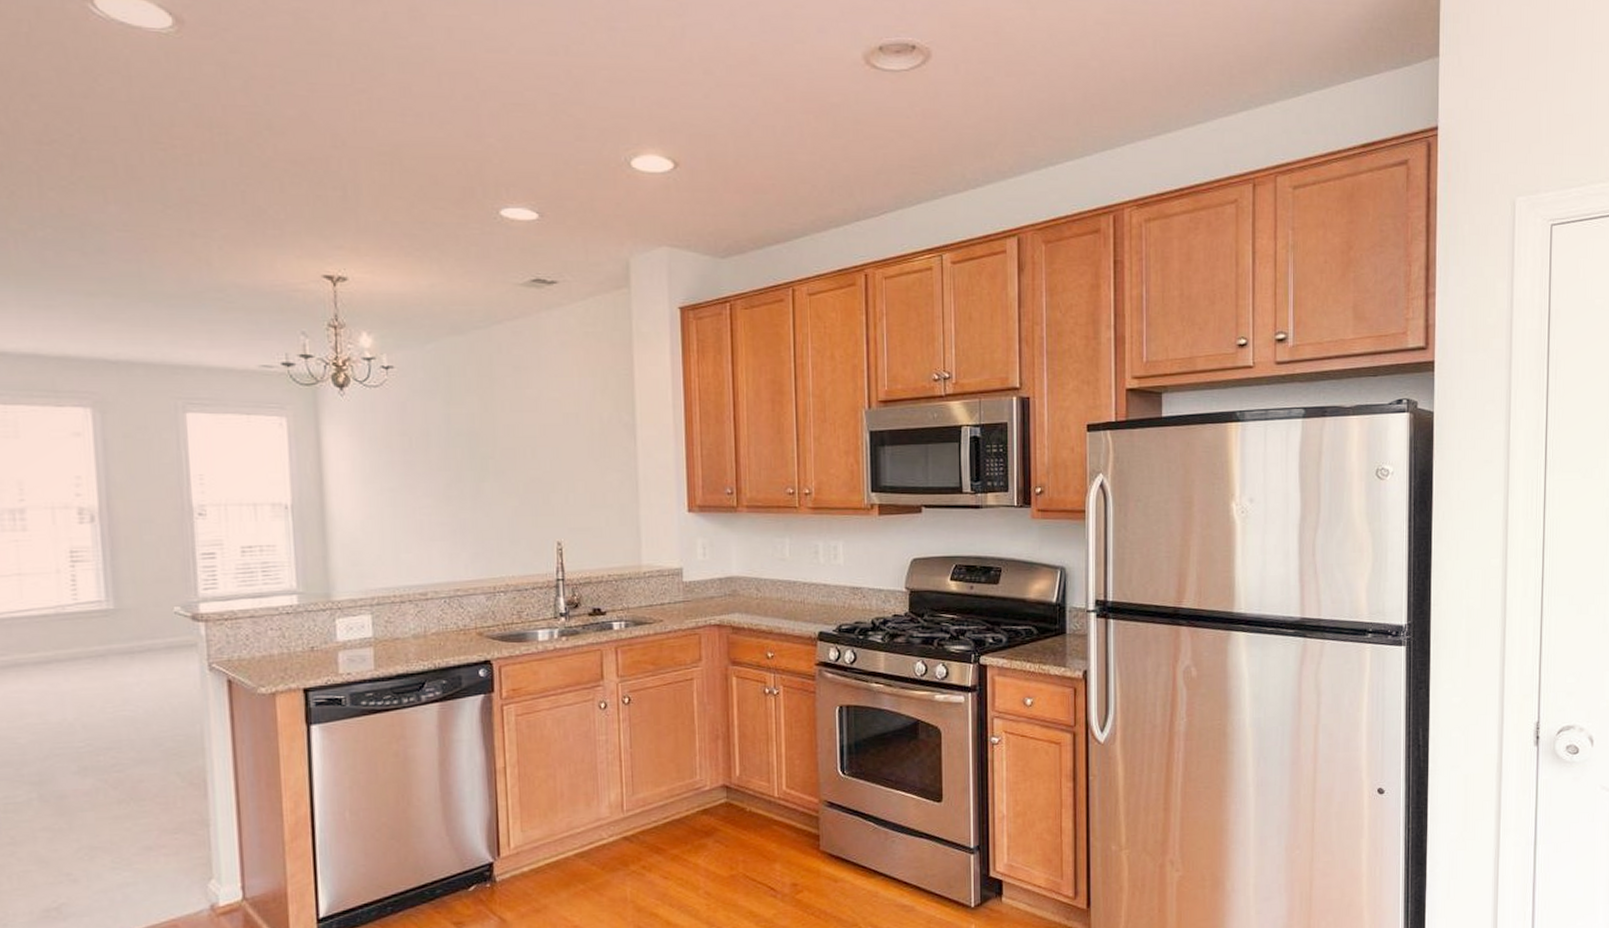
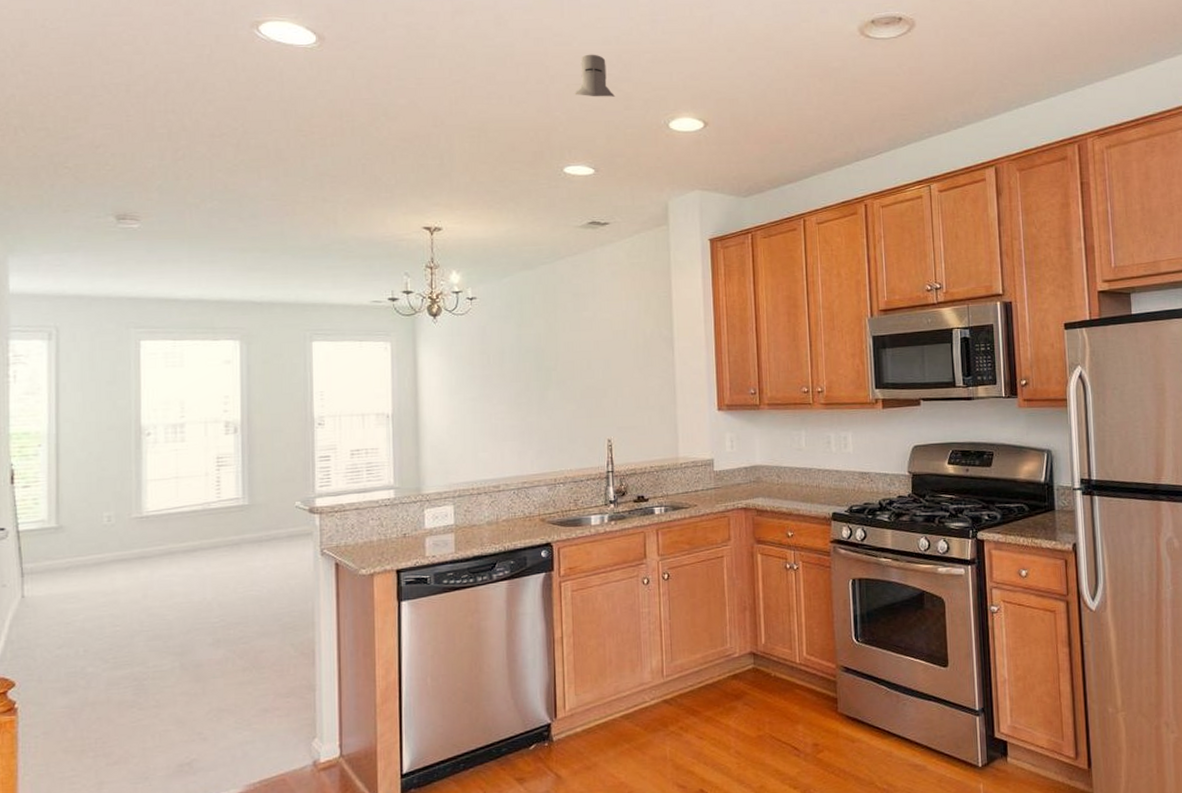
knight helmet: none [512,66,564,123] -> present [574,54,616,97]

